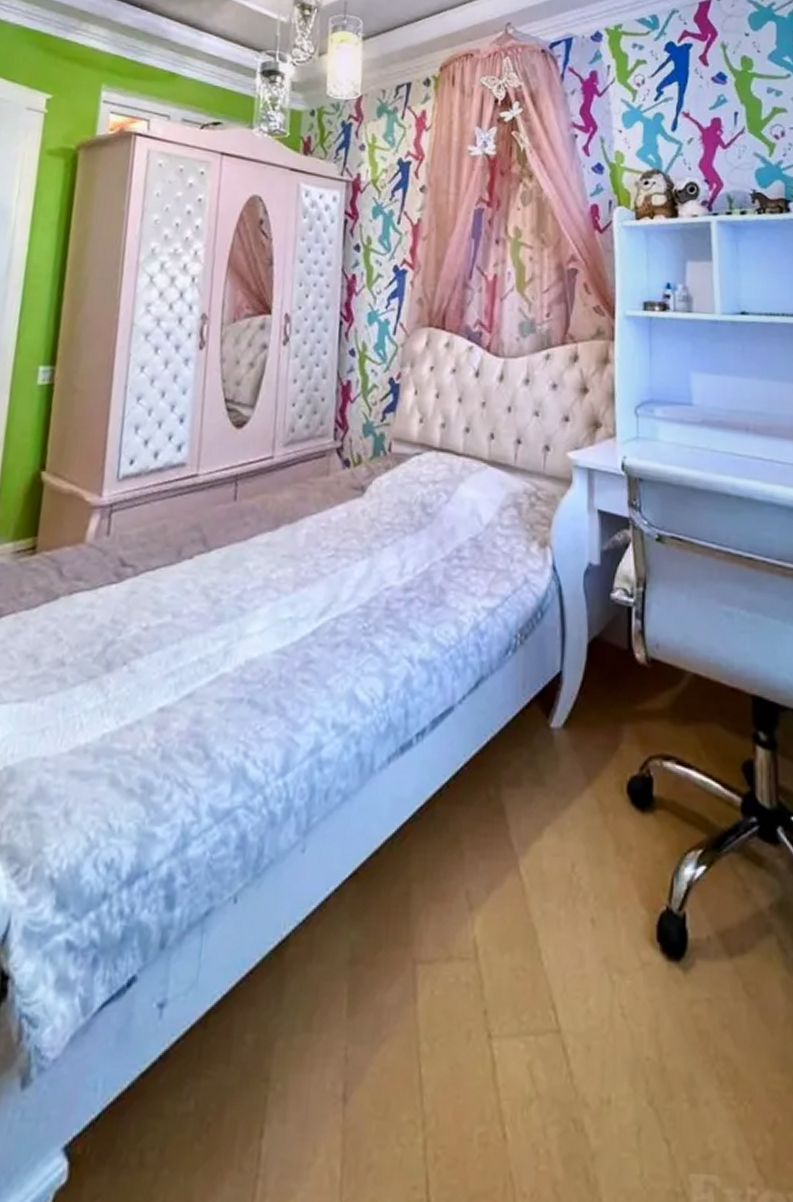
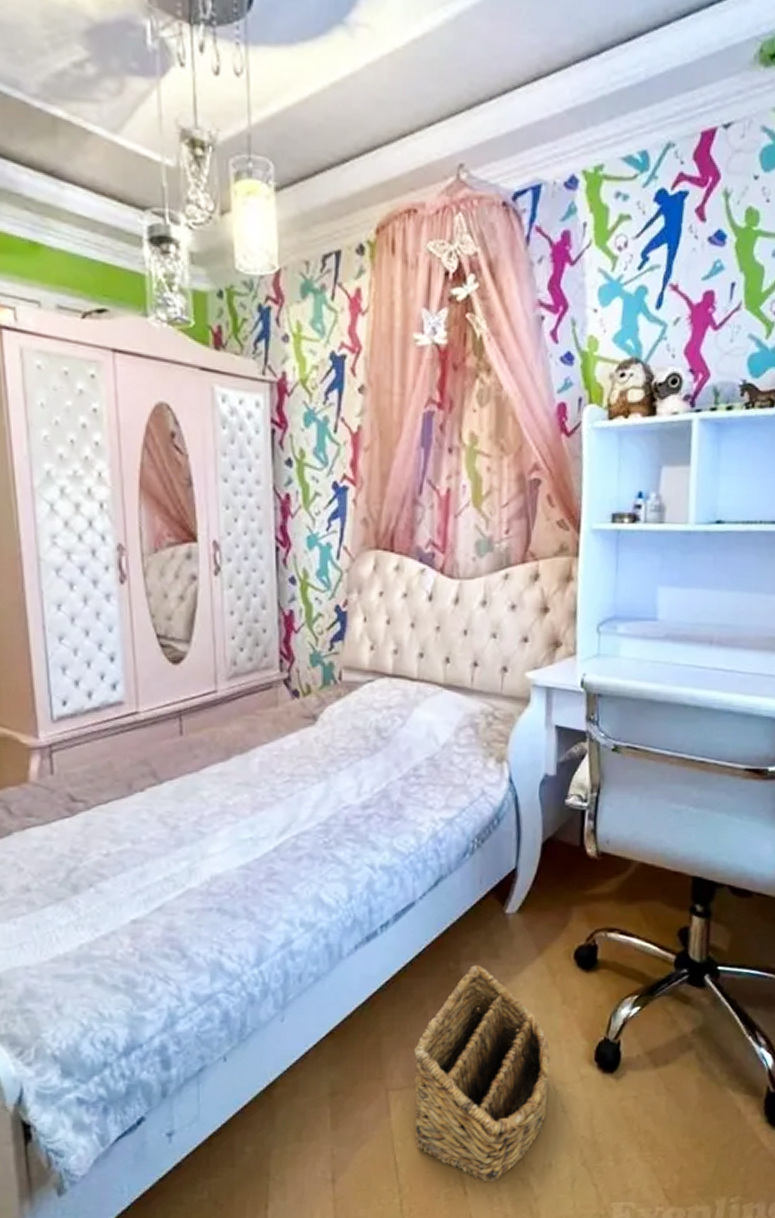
basket: none [445,793,605,1121] -> present [414,965,550,1182]

